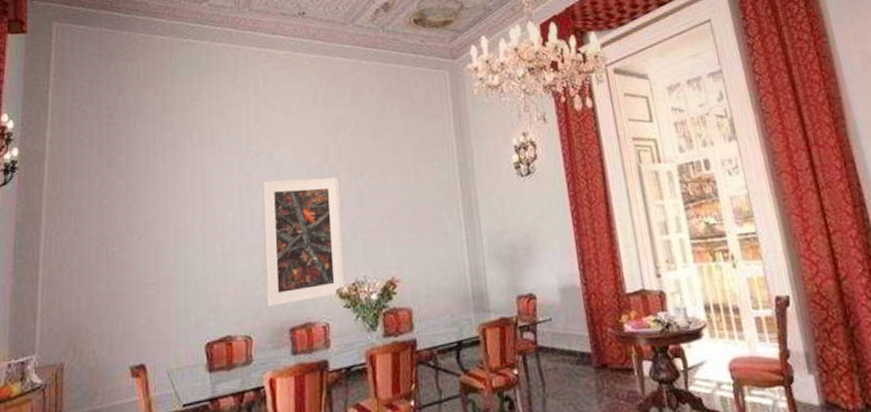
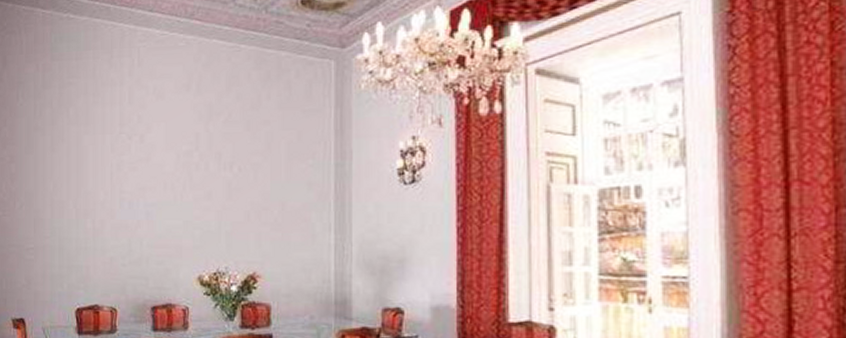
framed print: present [261,177,345,307] -> none [131,163,206,284]

